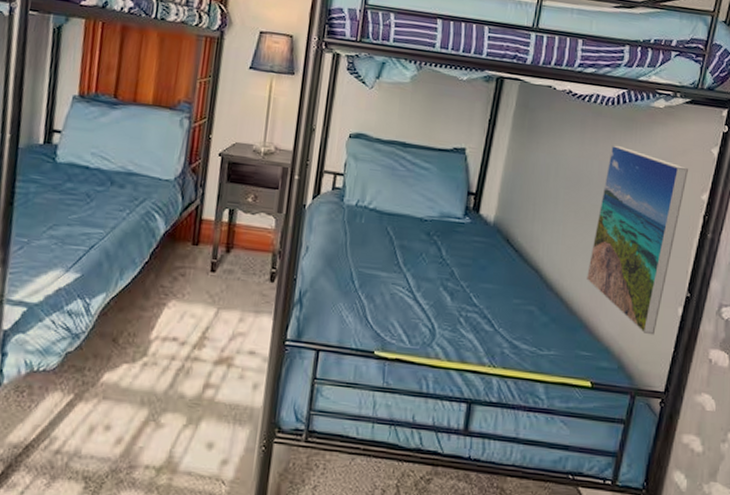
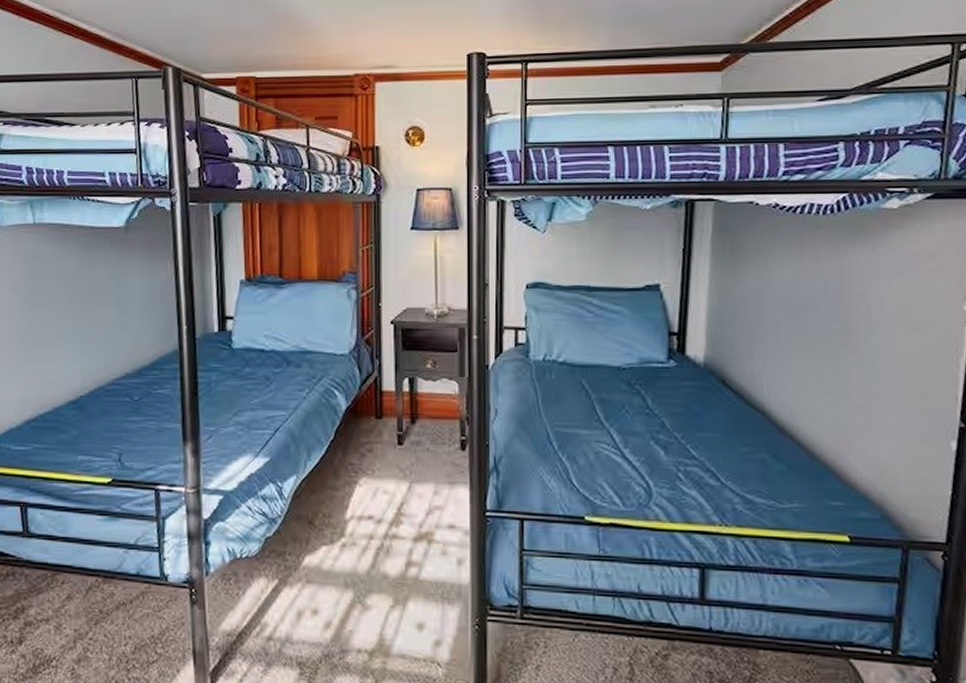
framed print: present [587,144,688,335] -> none [826,259,941,477]

